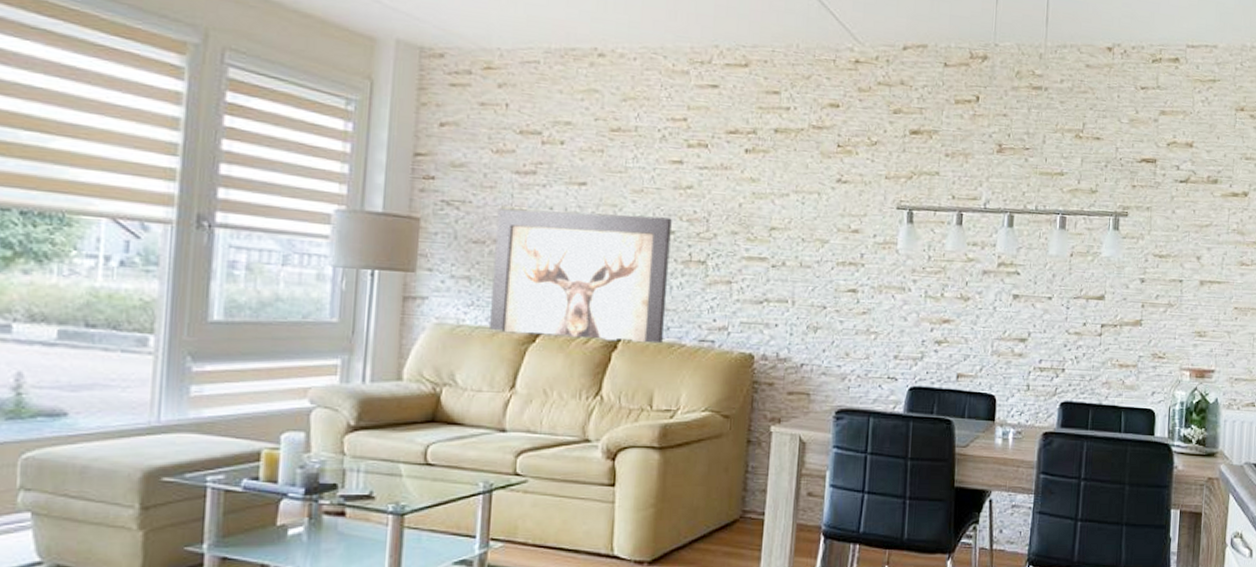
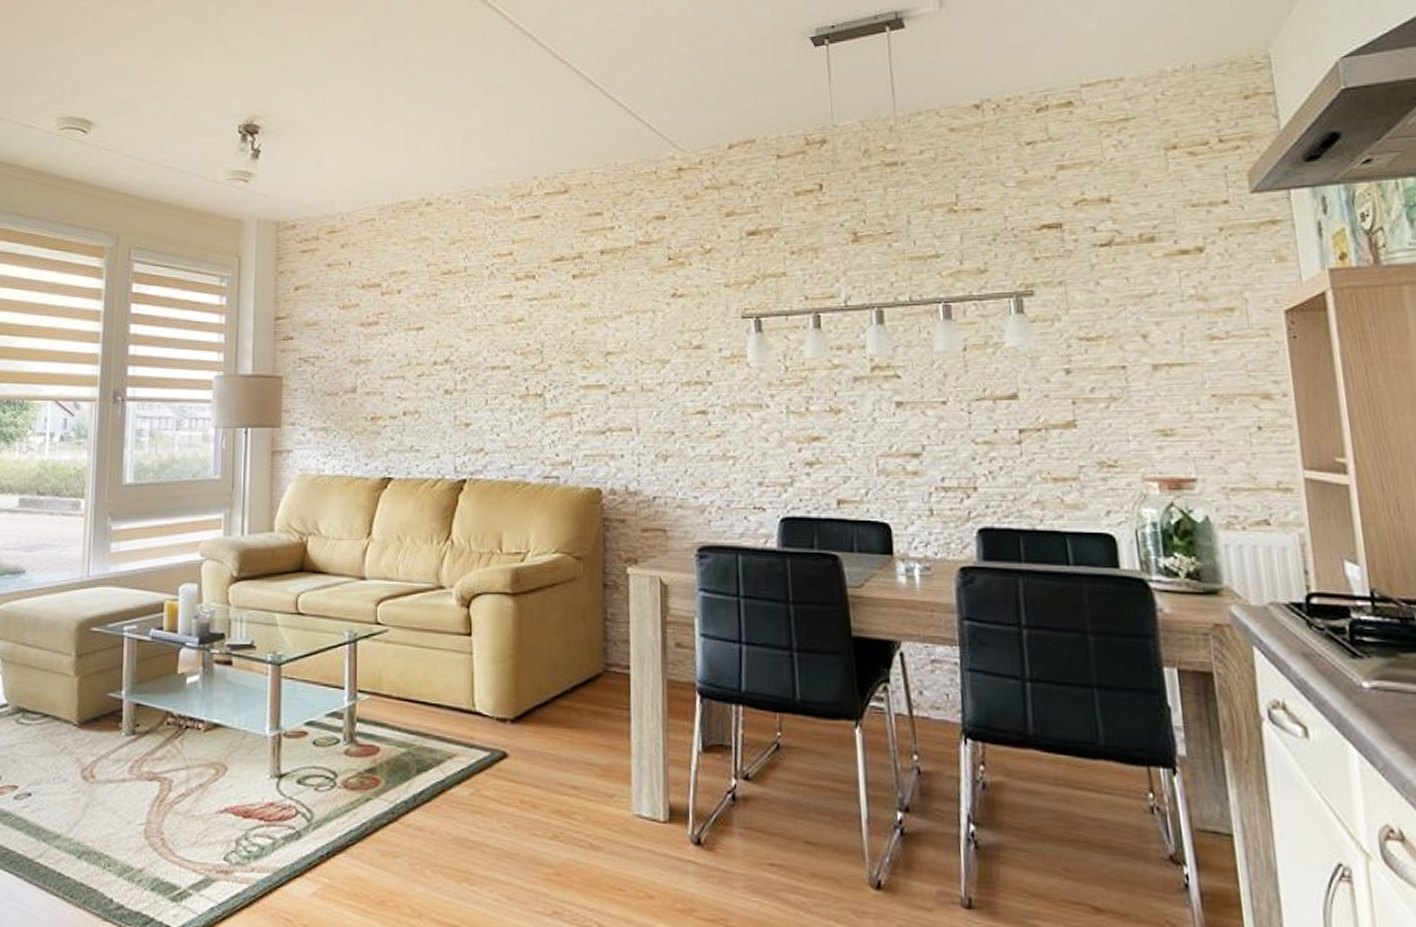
wall art: present [488,209,672,344] -> none [345,353,508,483]

